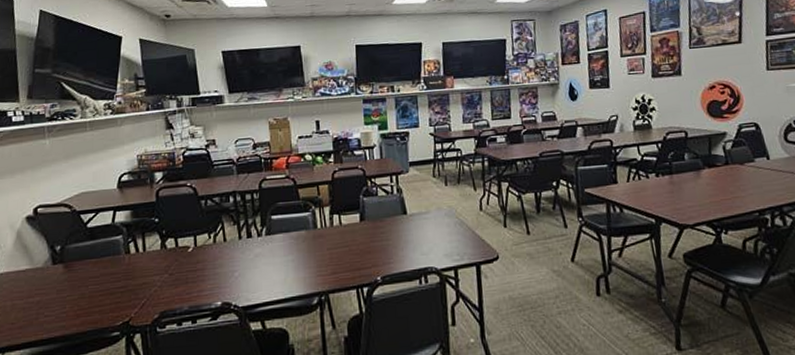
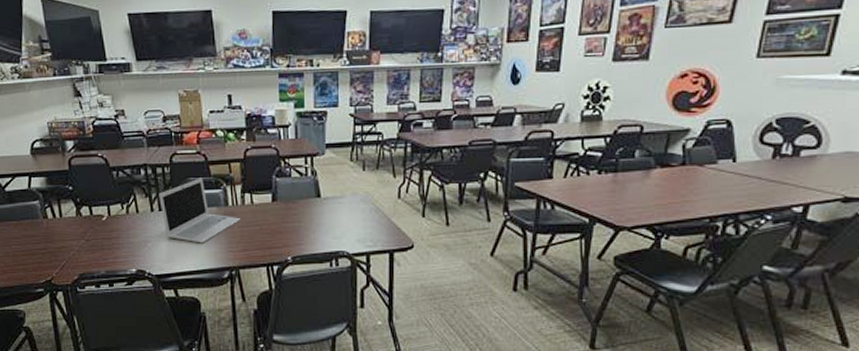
laptop: none [247,201,329,269] -> present [159,178,240,243]

